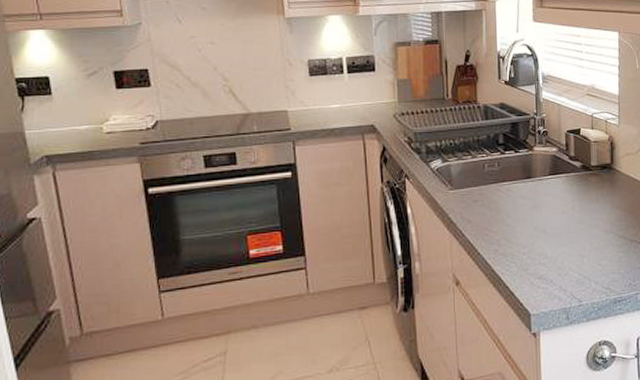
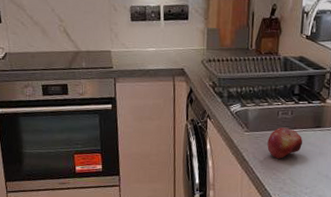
fruit: none [475,182,514,217] -> present [267,128,303,159]

